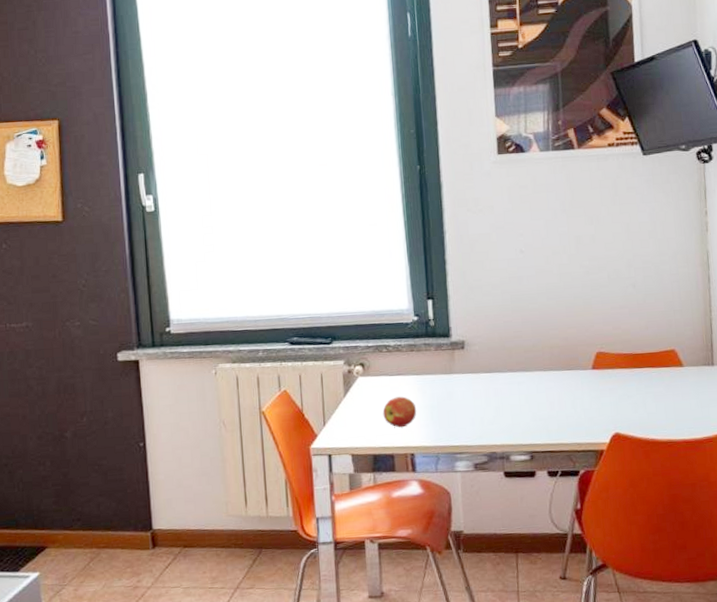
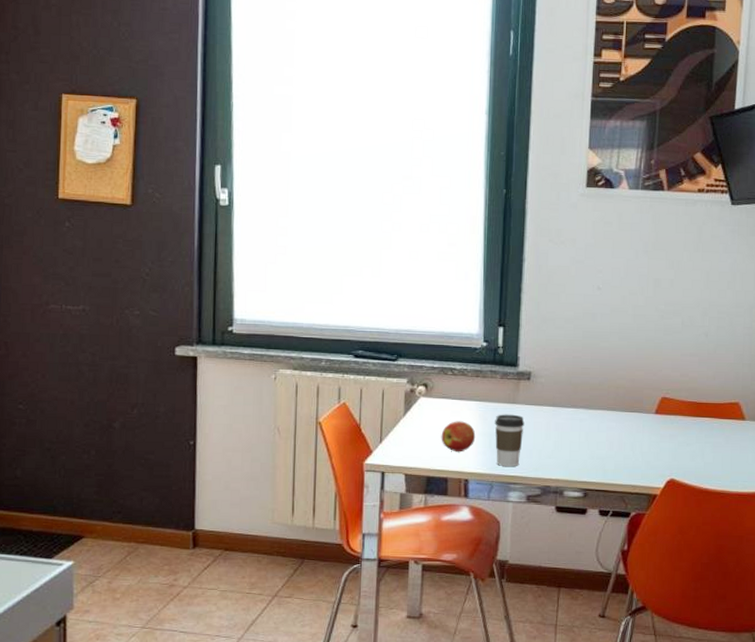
coffee cup: none [434,384,464,437] -> present [495,414,525,466]

